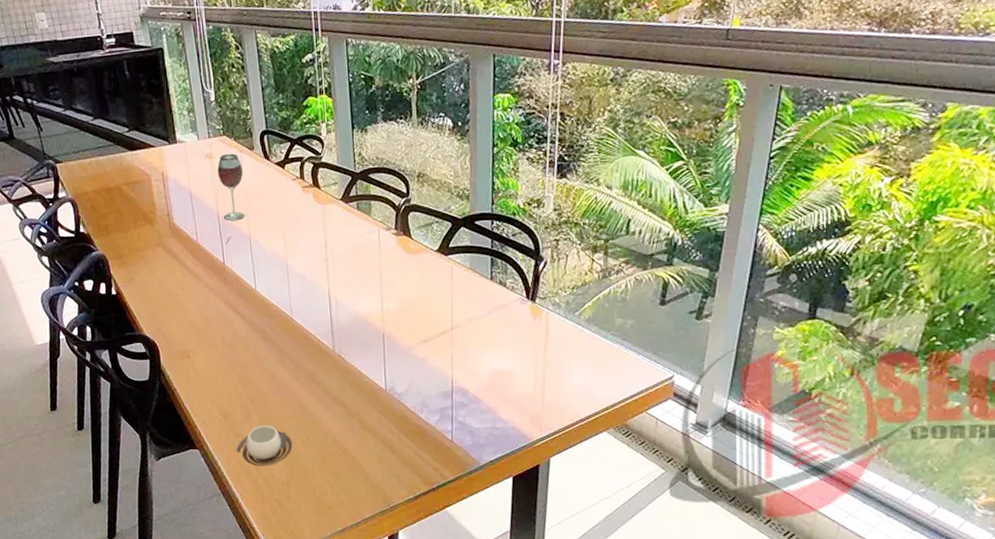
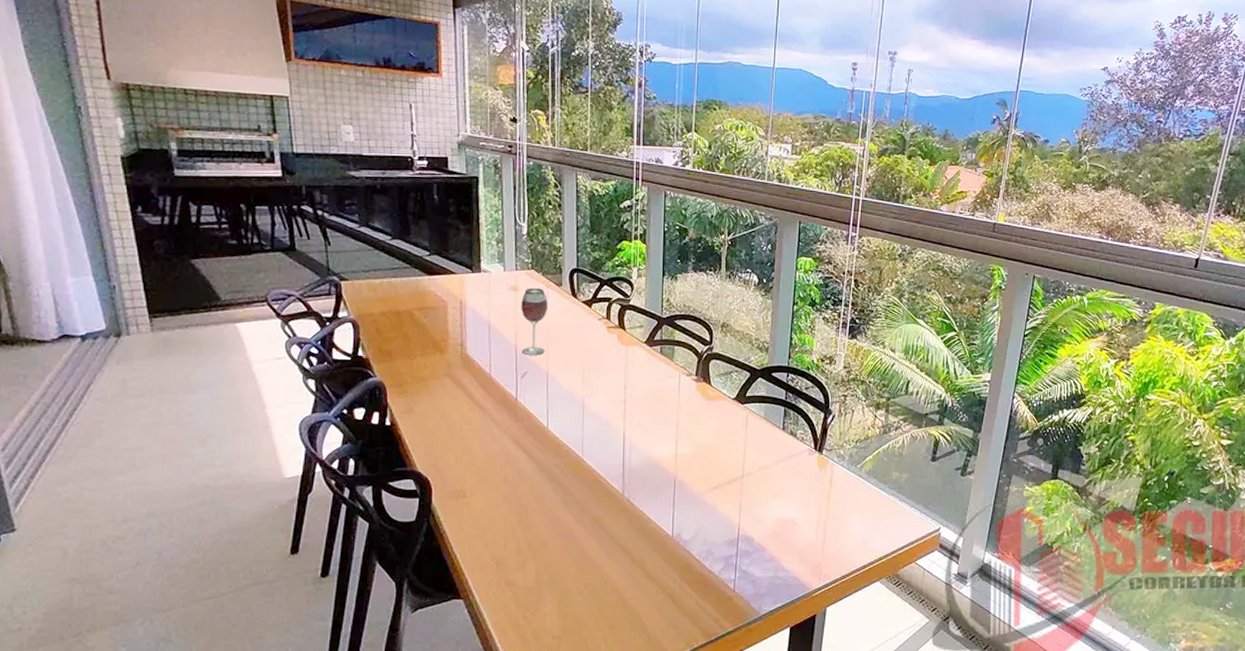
cup: present [236,425,293,466] -> none [506,572,569,618]

